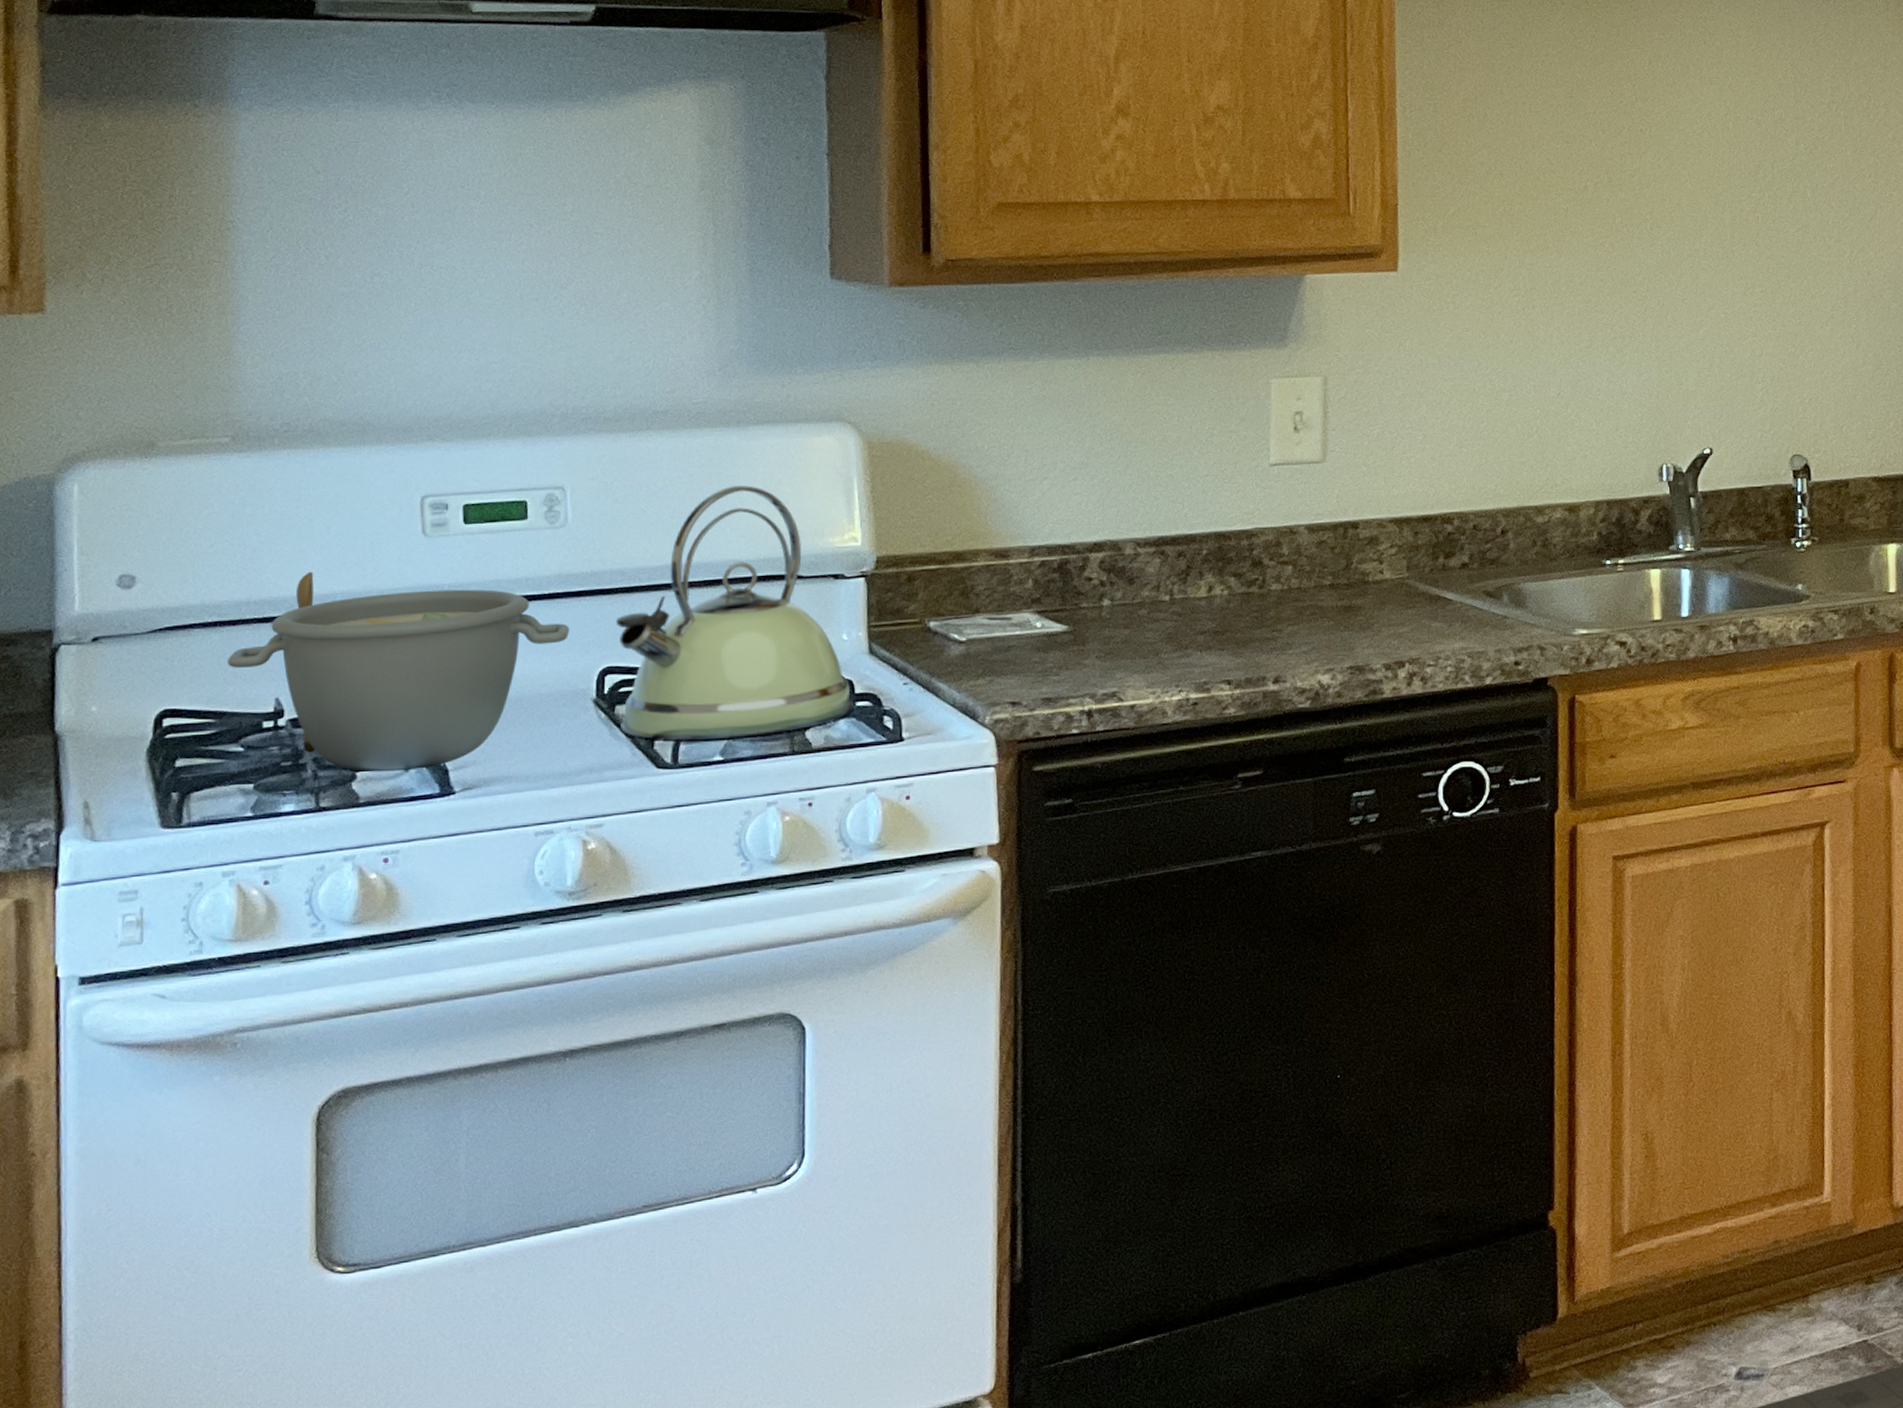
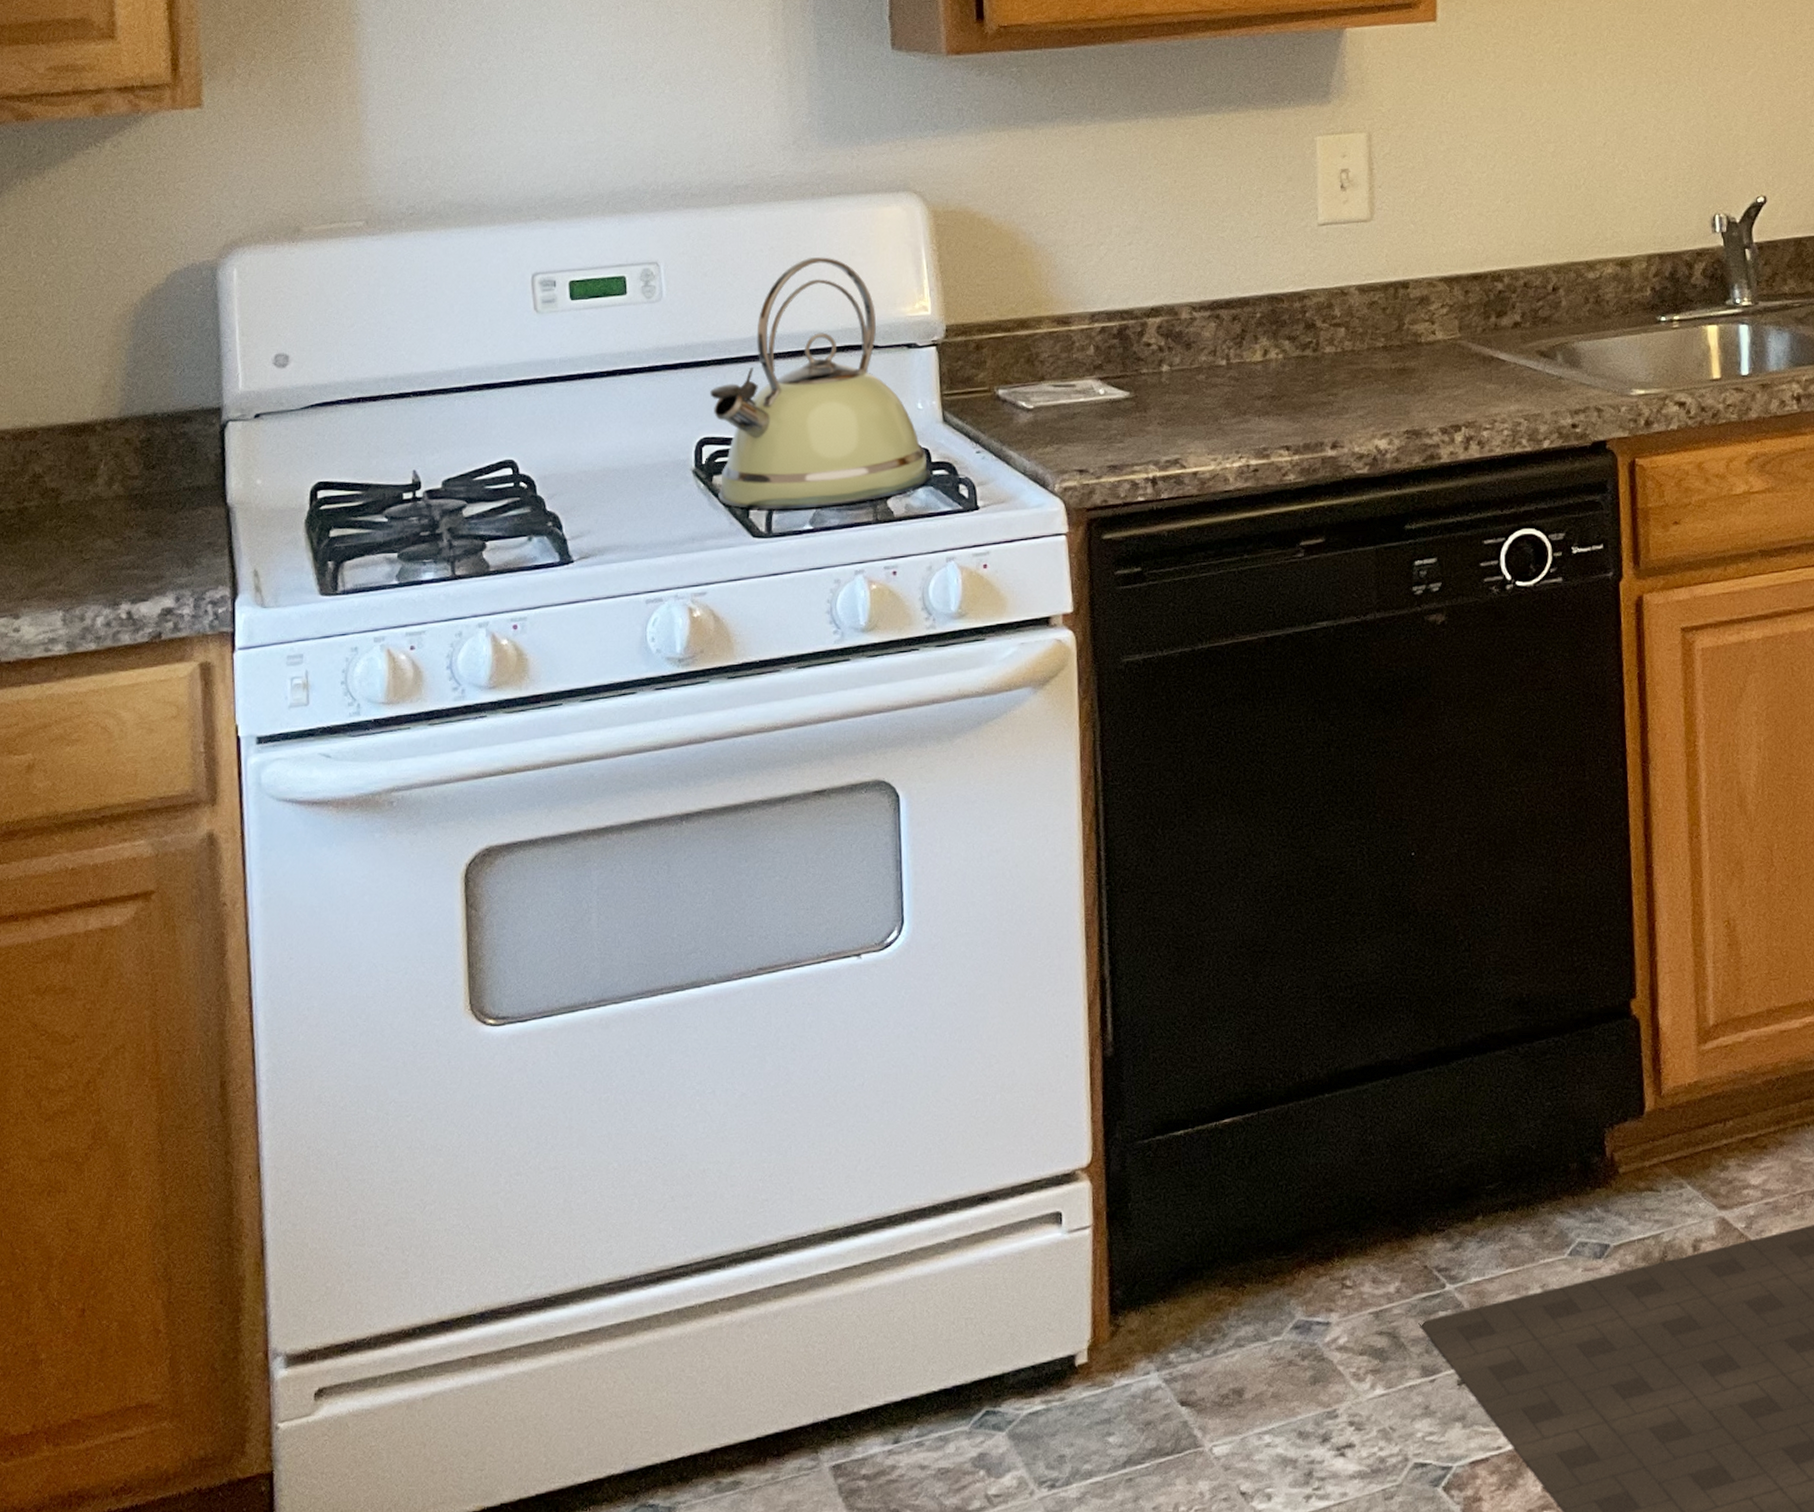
cooking pot: present [227,571,570,772] -> none [370,348,669,542]

